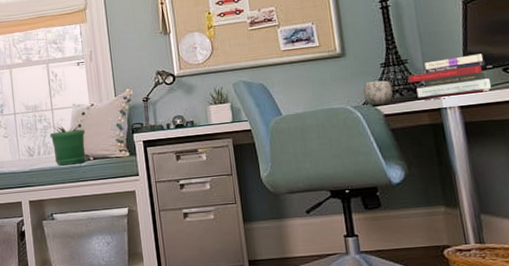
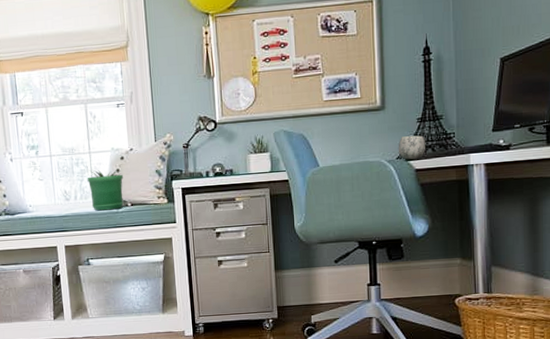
books: present [408,53,491,100] -> none [442,112,516,156]

